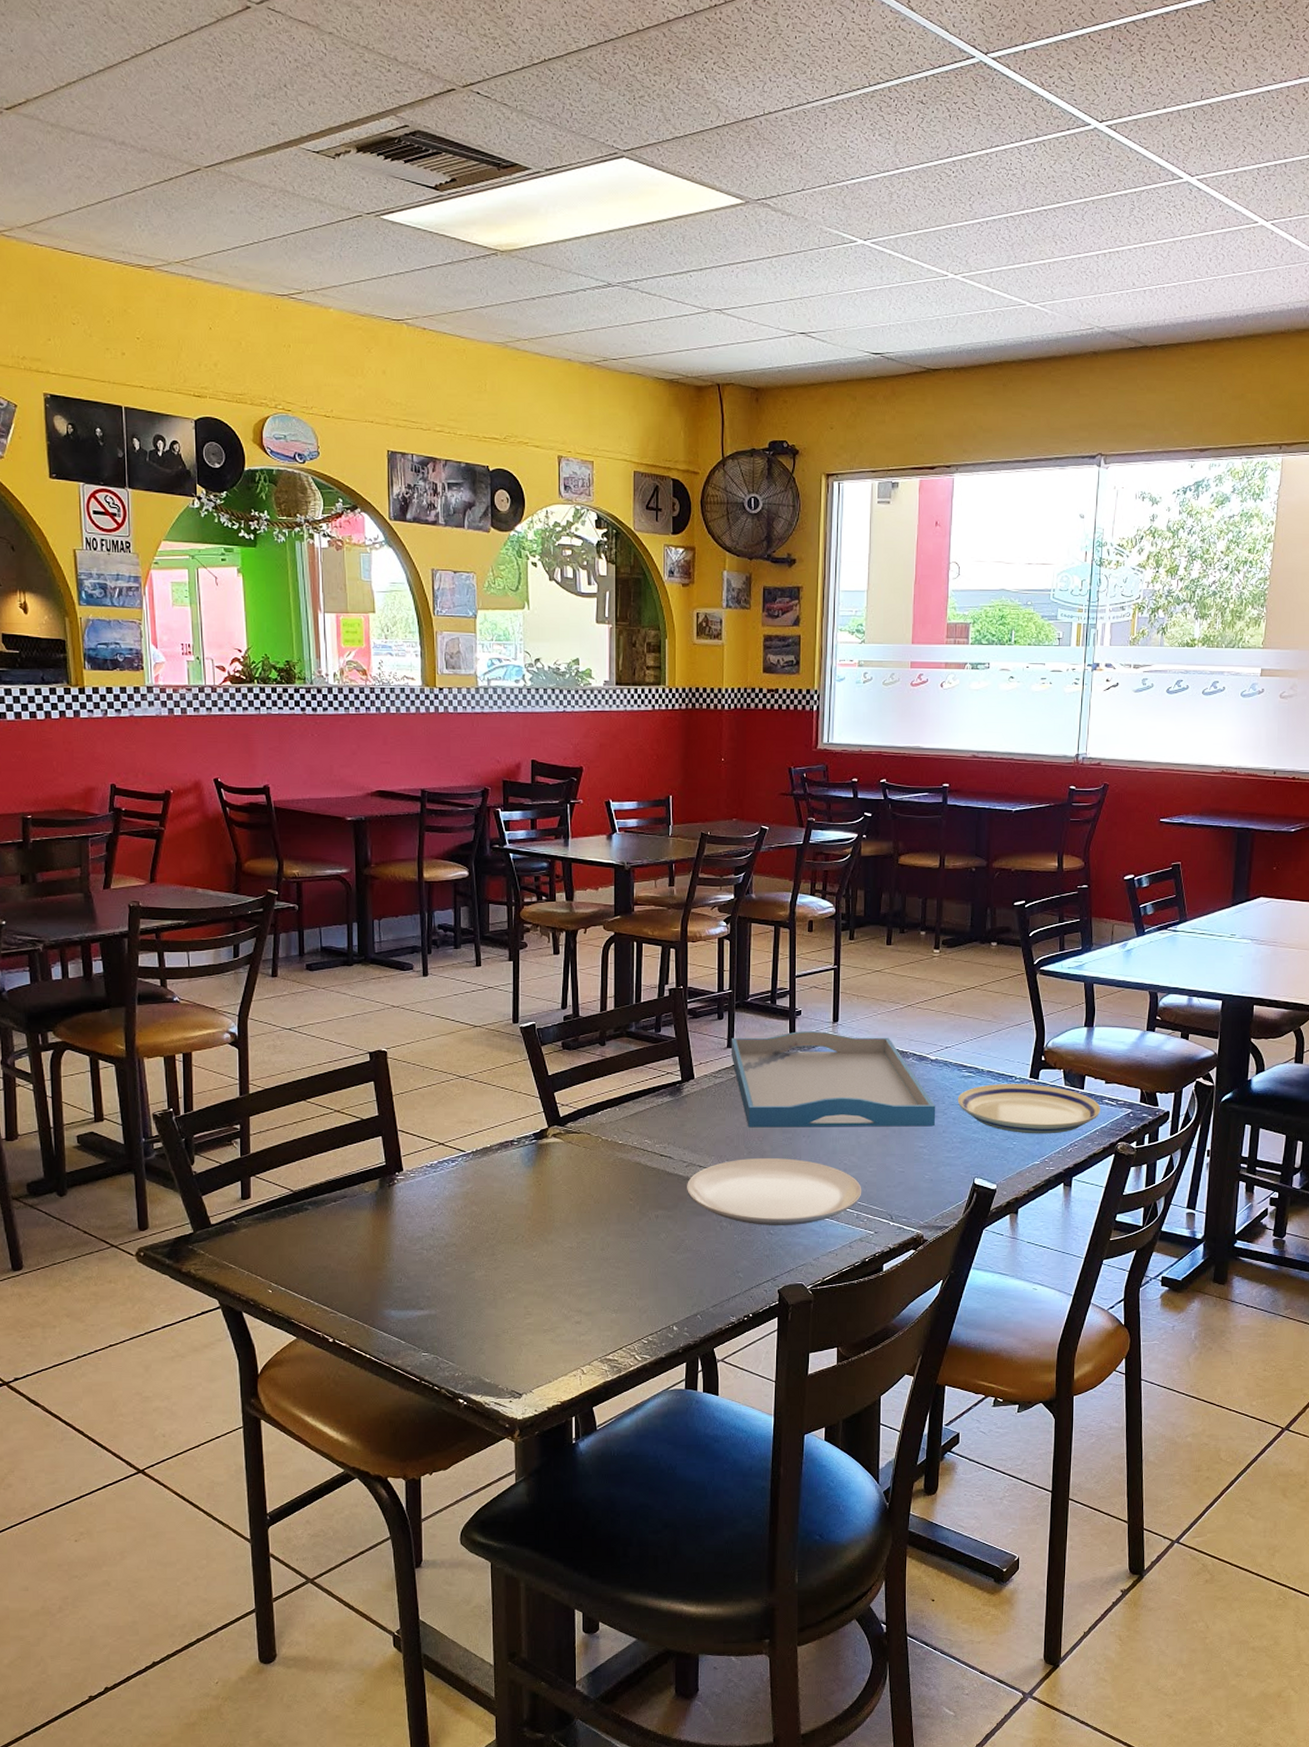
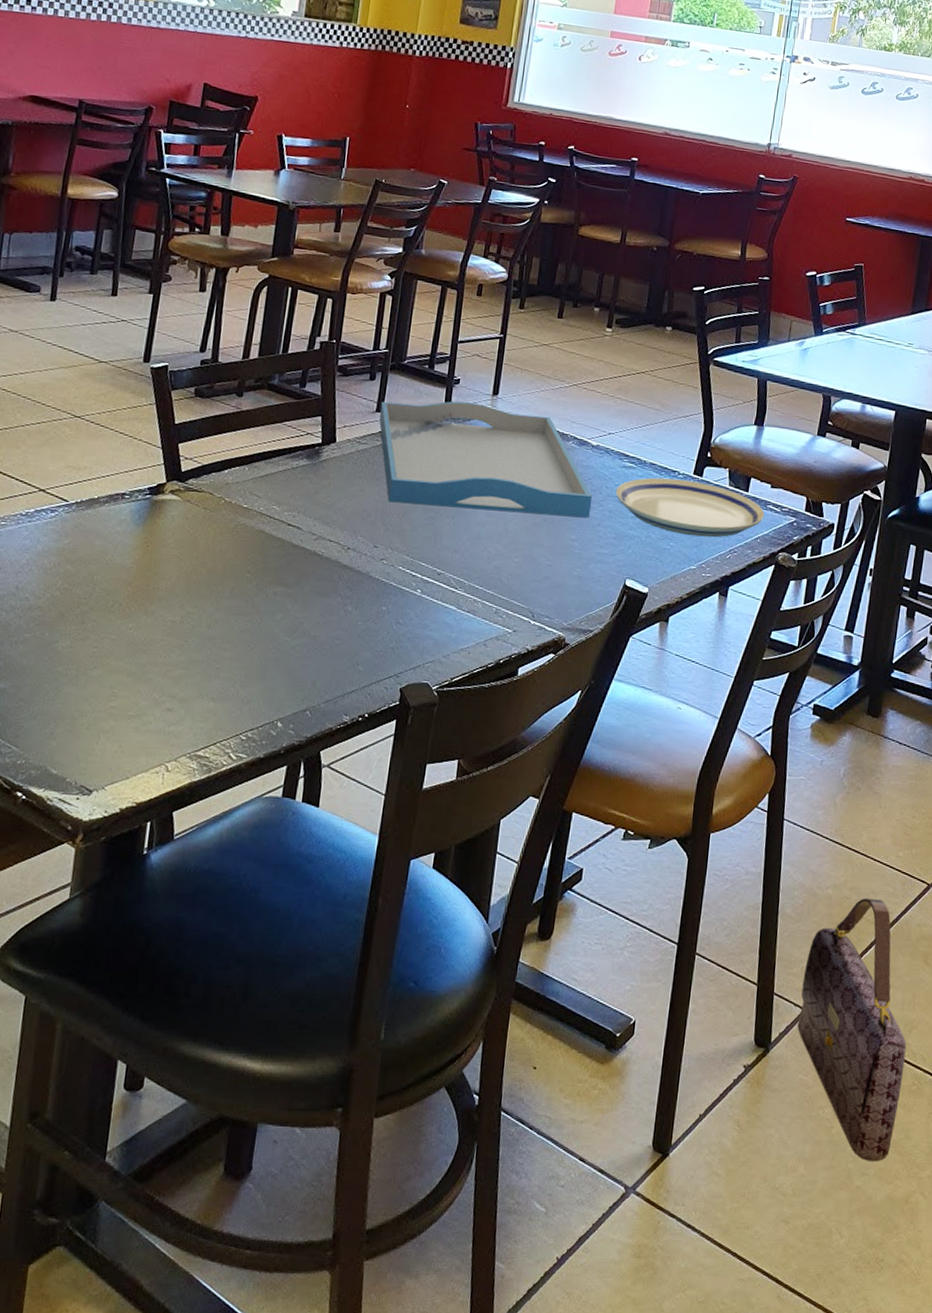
plate: present [687,1158,862,1225] -> none [312,536,505,616]
handbag: none [1167,1443,1270,1664] -> present [797,898,907,1161]

